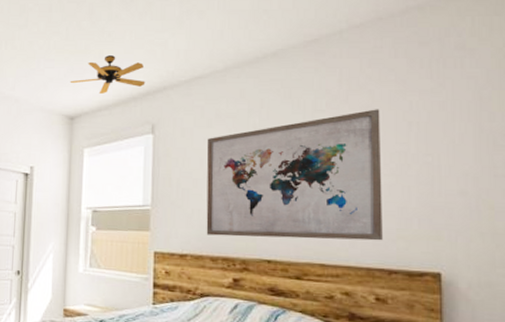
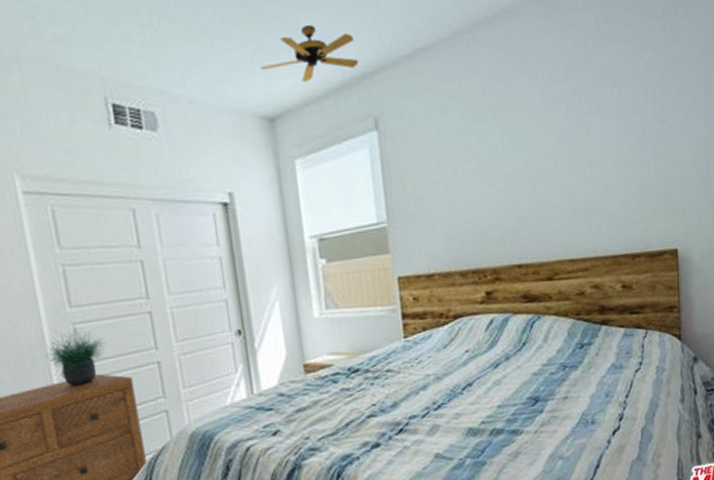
wall art: present [206,109,383,241] -> none [440,74,626,247]

